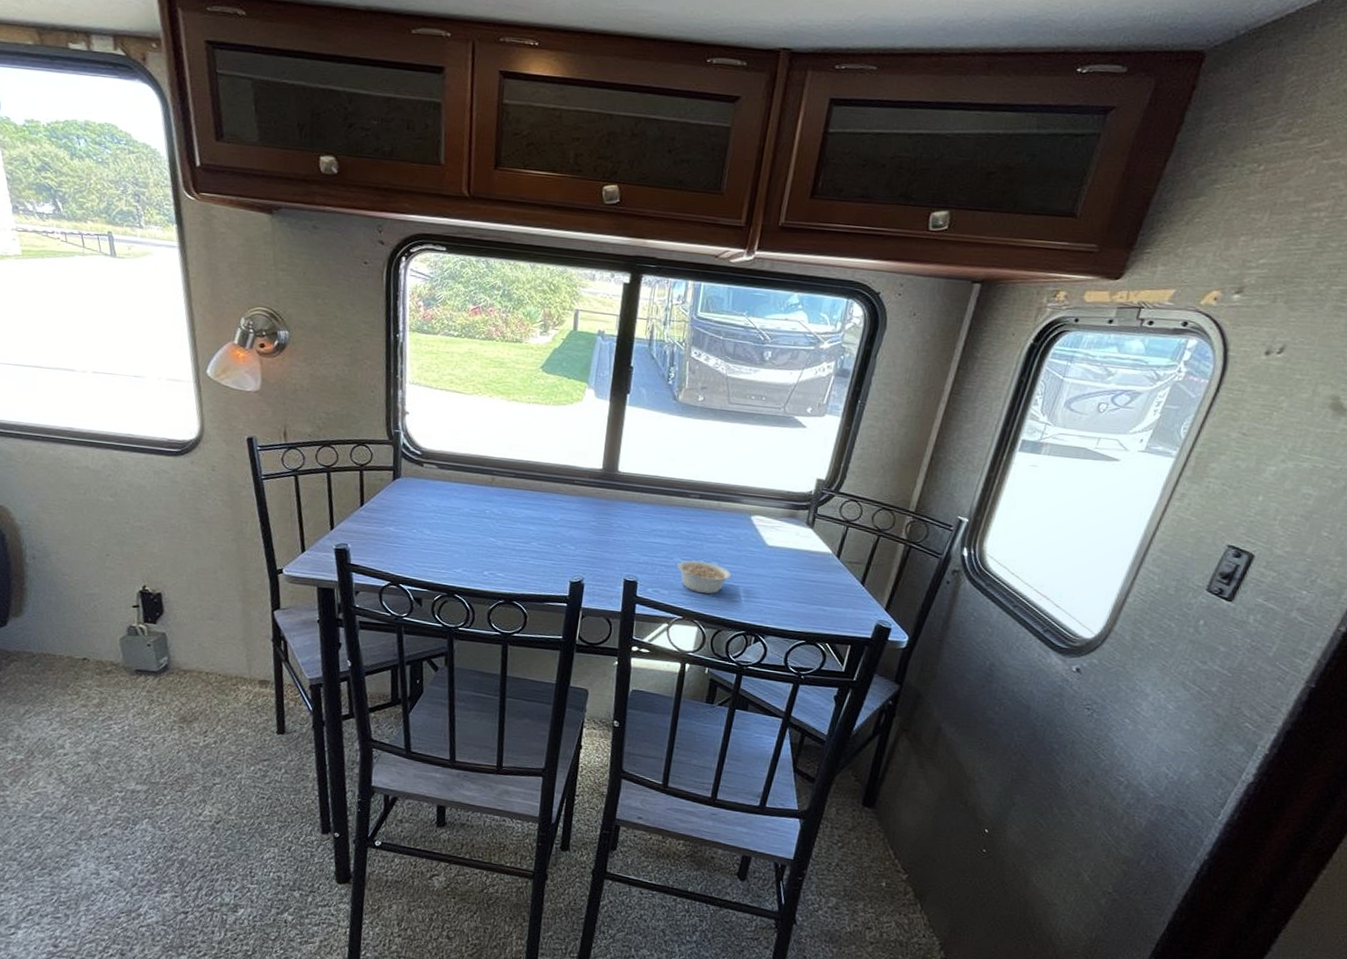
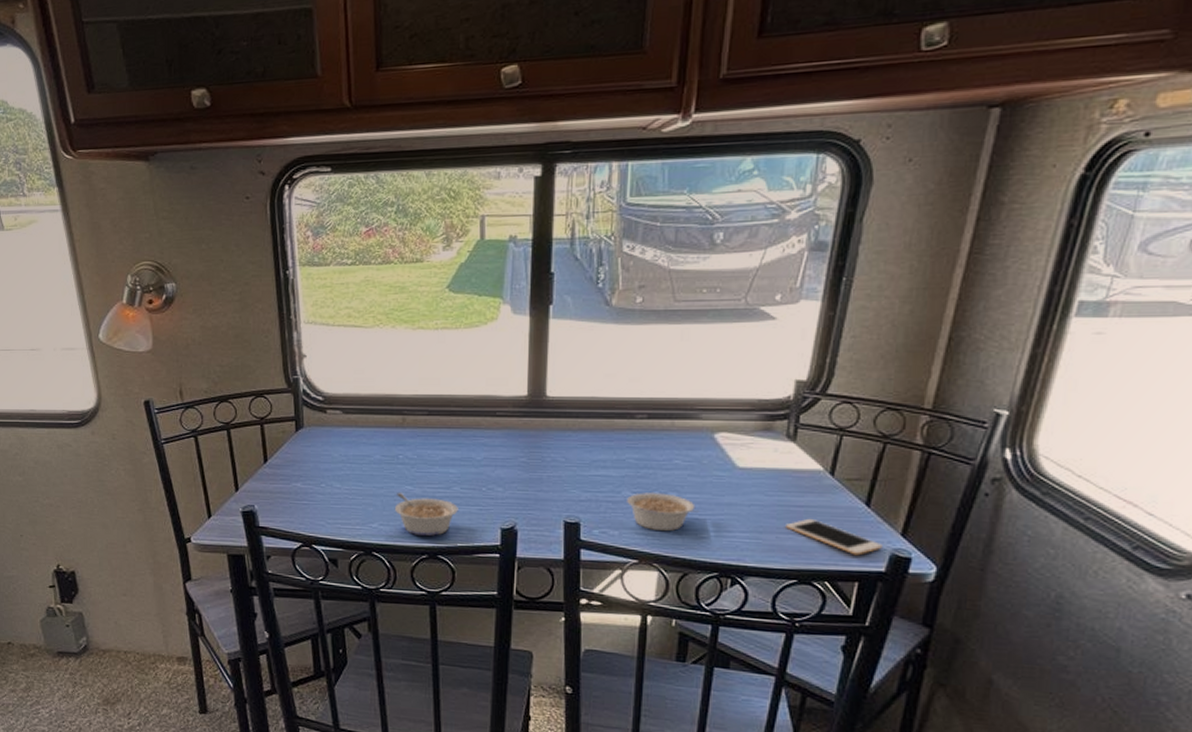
legume: none [477,543,535,584] -> present [394,493,458,536]
cell phone: none [800,591,871,624] -> present [786,518,883,556]

